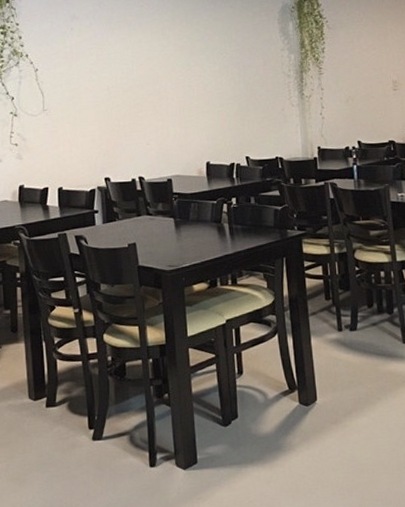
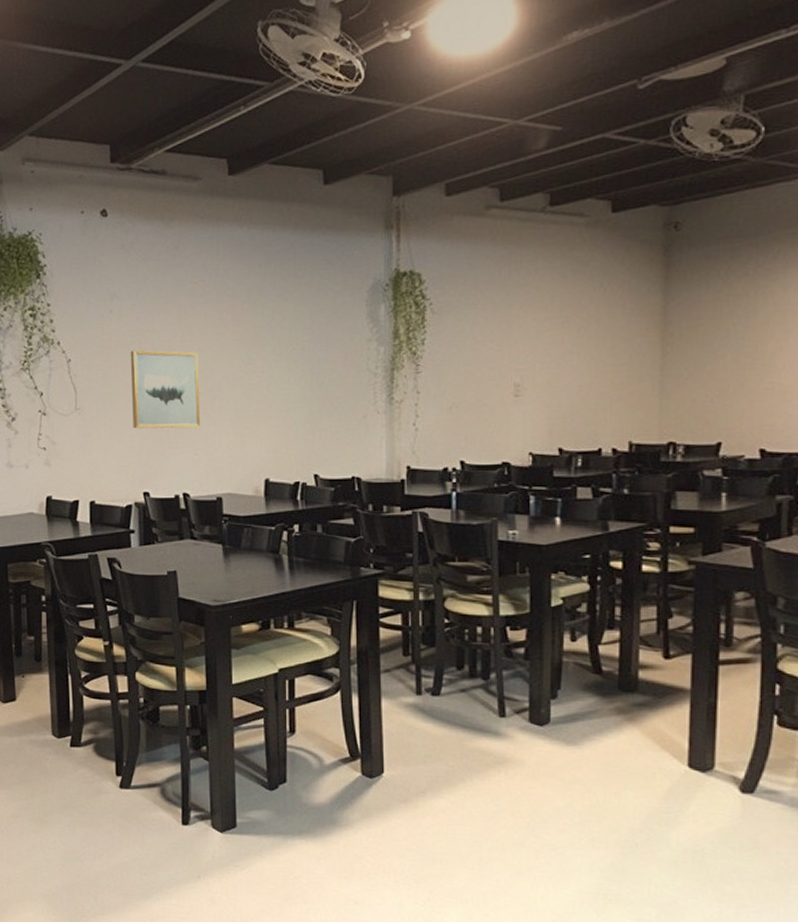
wall art: none [89,60,151,125] -> present [130,349,201,429]

